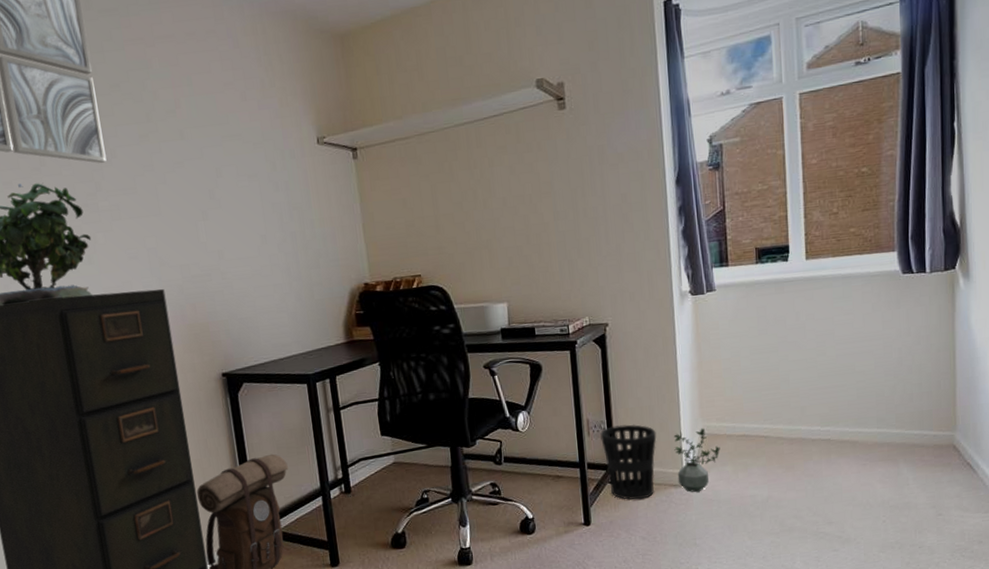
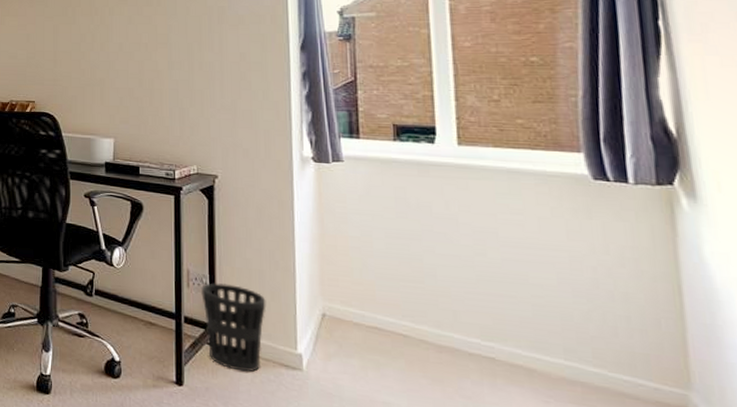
potted plant: present [673,427,720,493] -> none [286,305,345,382]

